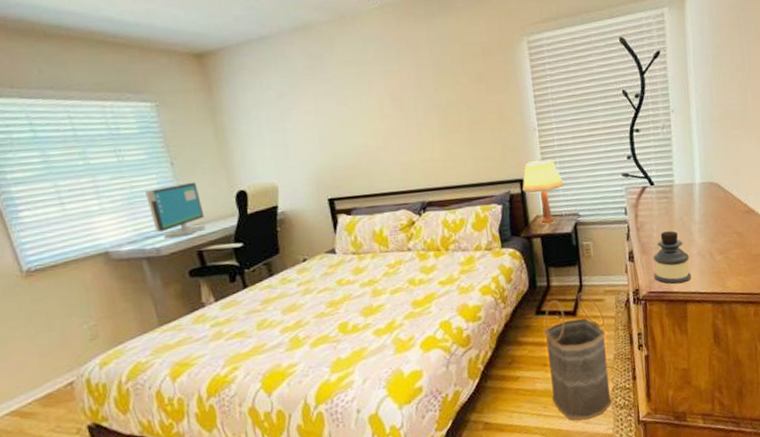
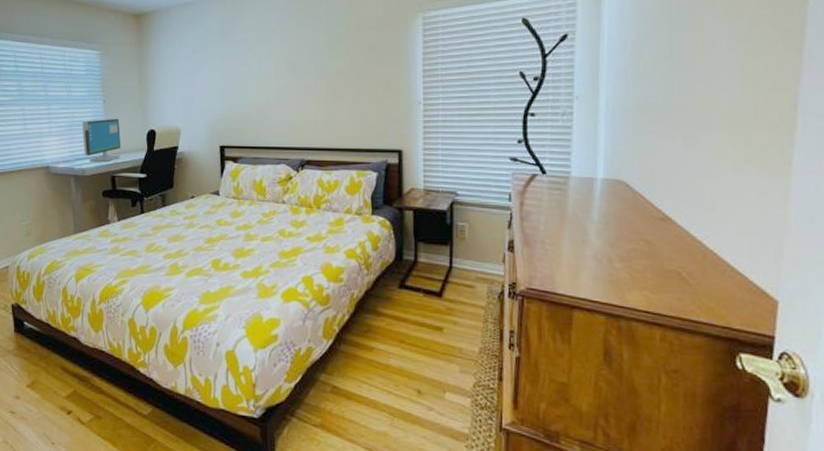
table lamp: present [522,159,564,224] -> none [400,133,445,198]
basket: present [544,292,612,421] -> none [406,274,473,412]
ink bottle: present [653,231,692,285] -> none [536,226,582,286]

